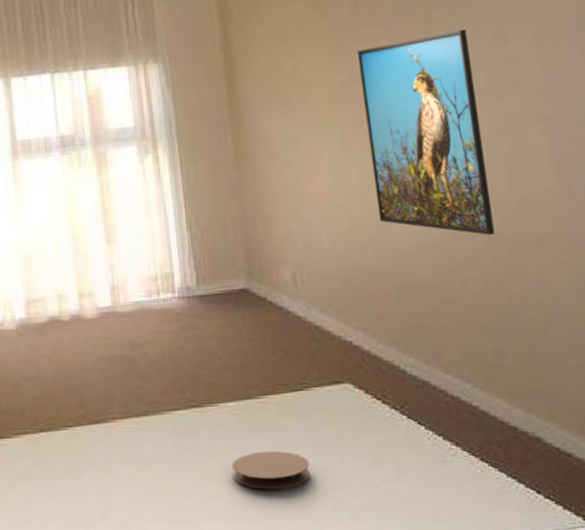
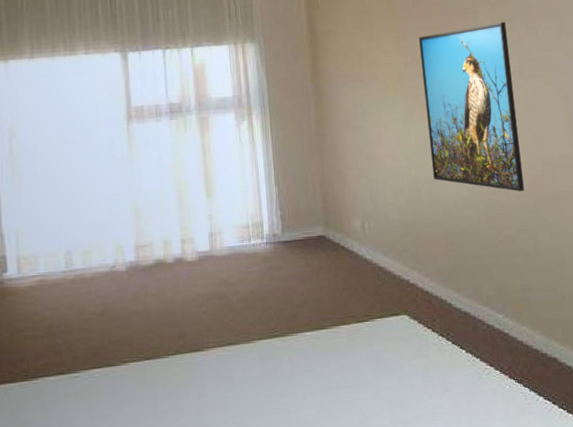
coaster: present [232,450,311,490] -> none [307,372,373,406]

